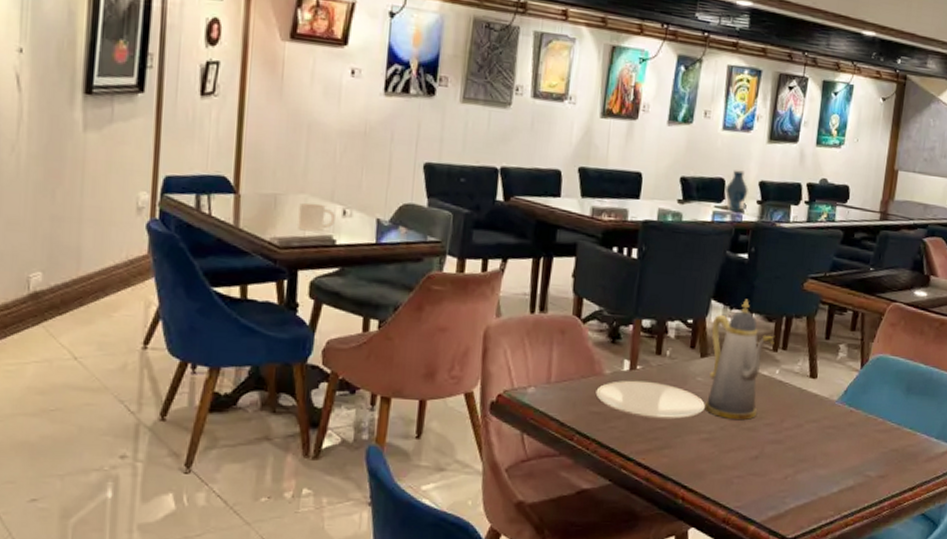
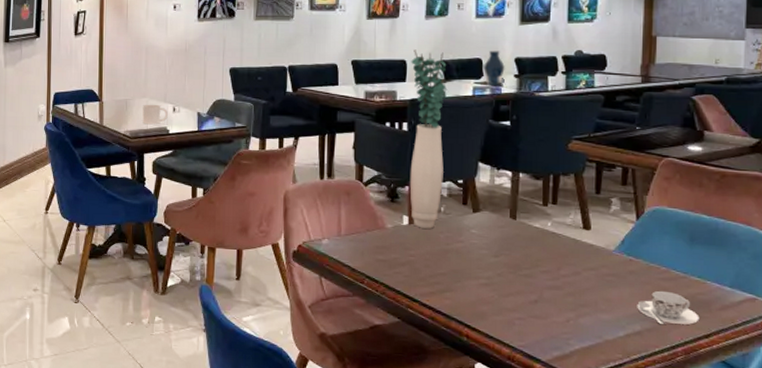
plate: present [595,380,705,420] -> none [380,233,481,267]
vase: none [633,160,687,376] -> present [409,49,448,229]
coffee pot: present [703,299,775,420] -> none [480,160,544,267]
teacup: none [852,443,907,478] -> present [637,290,700,325]

